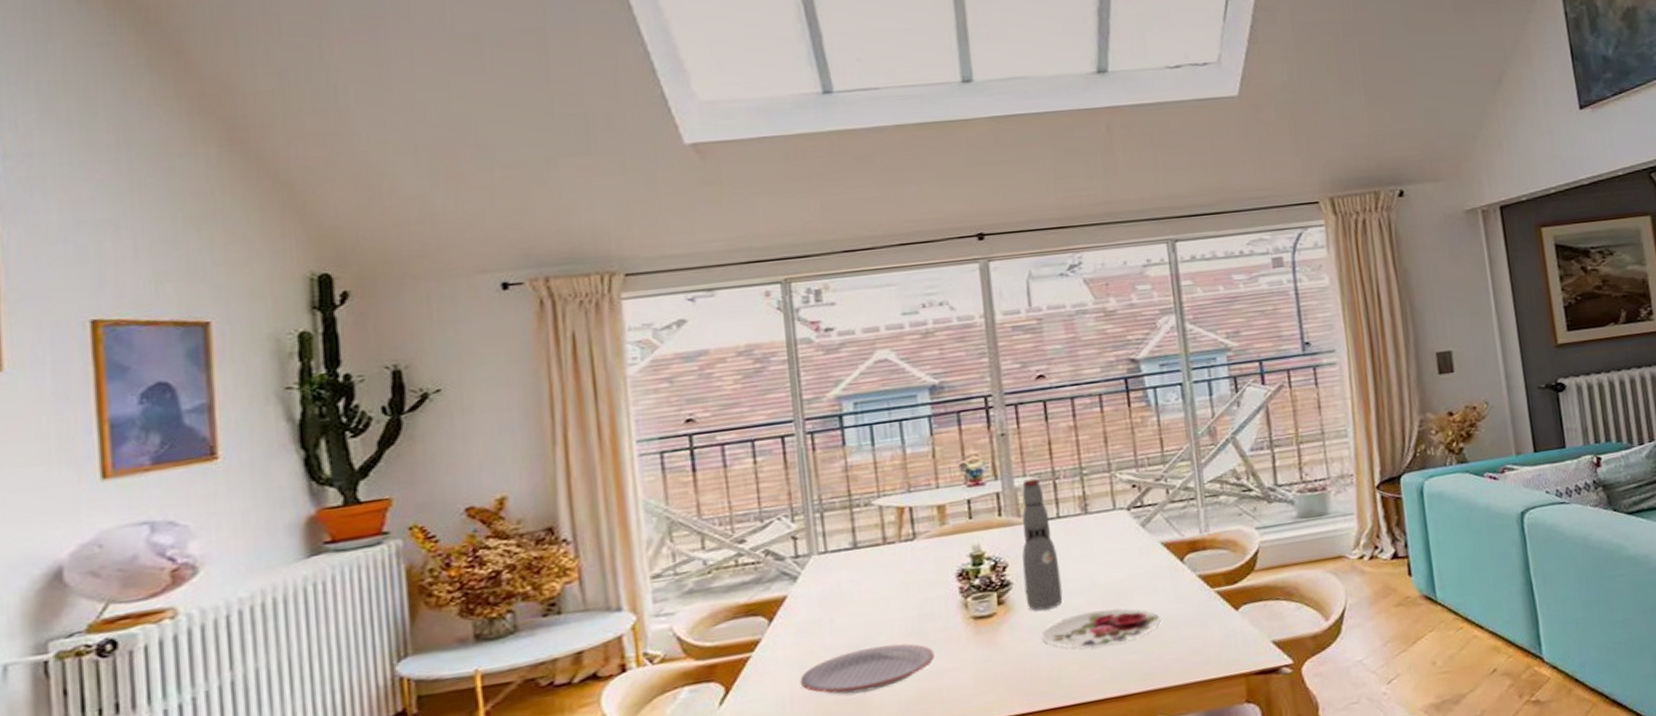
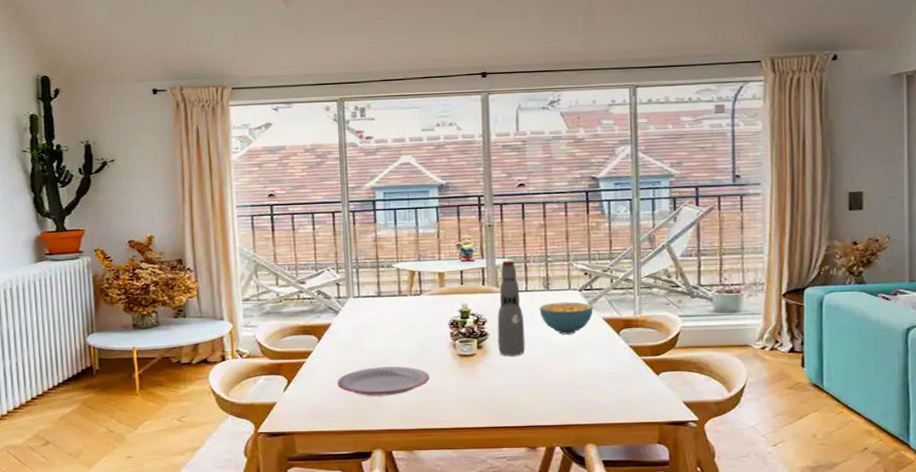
plate: present [1042,608,1161,648] -> none [508,362,598,388]
cereal bowl: none [1077,525,1148,572] -> present [539,302,593,335]

